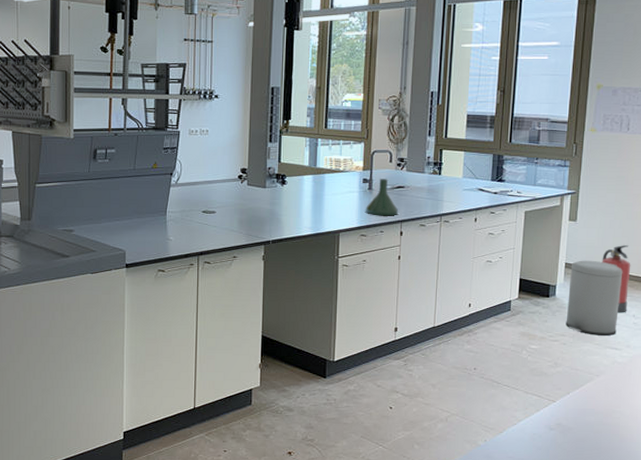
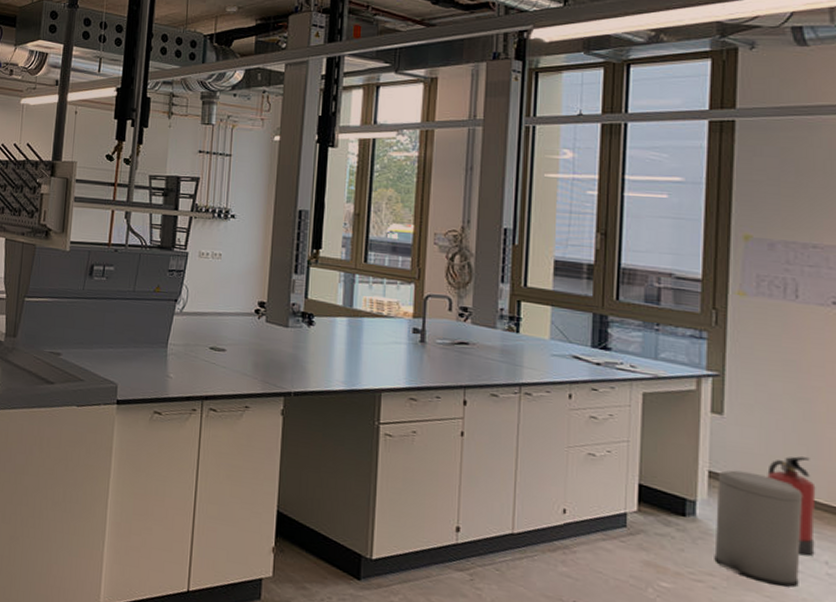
flask: present [365,179,399,216] -> none [415,330,461,379]

